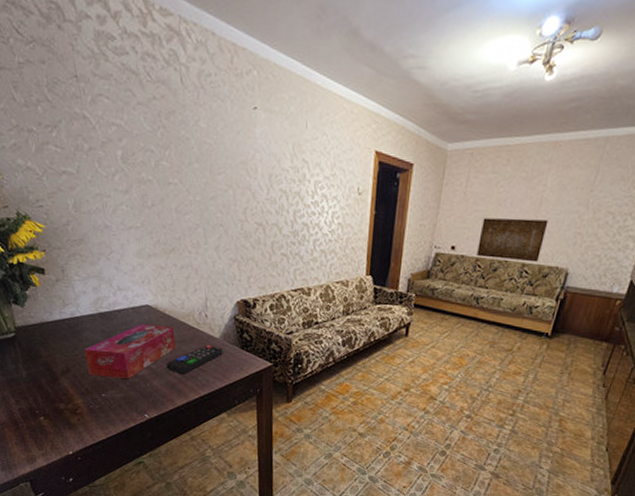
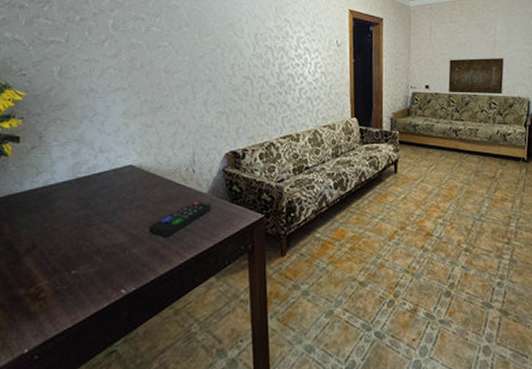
tissue box: present [84,324,176,379] -> none [55,185,161,250]

